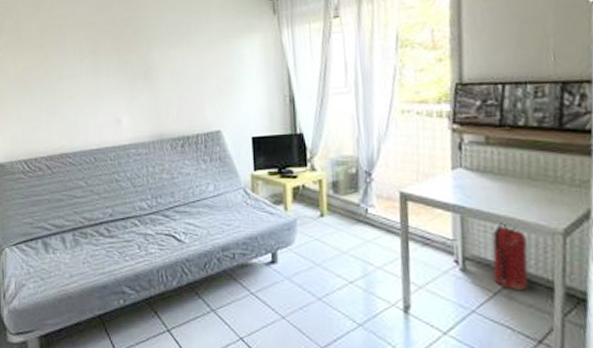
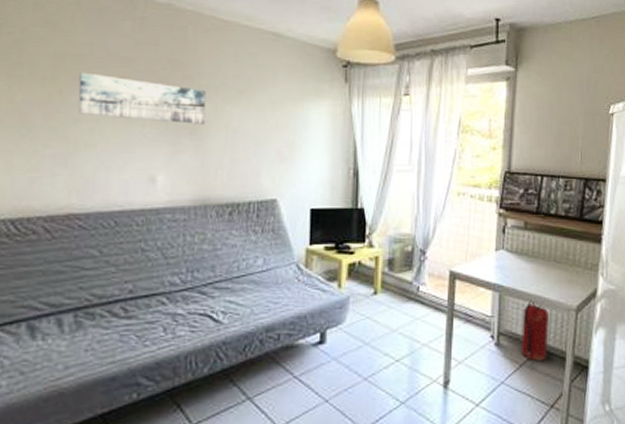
wall art: none [59,38,155,73] -> present [78,72,206,125]

